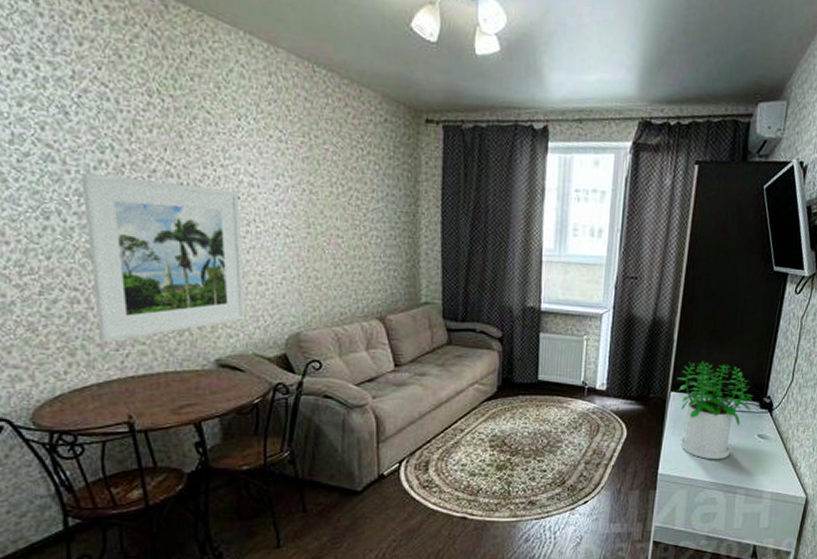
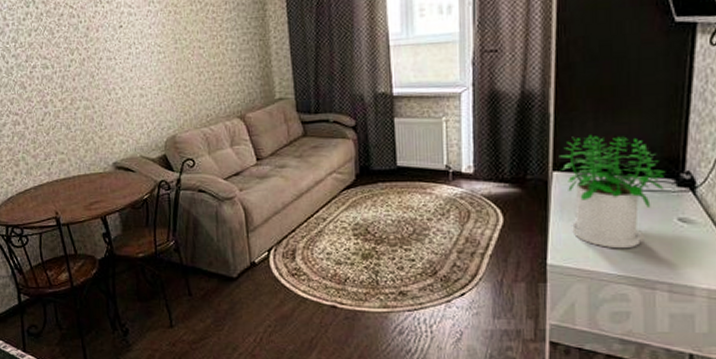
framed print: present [80,172,246,342] -> none [15,20,133,153]

